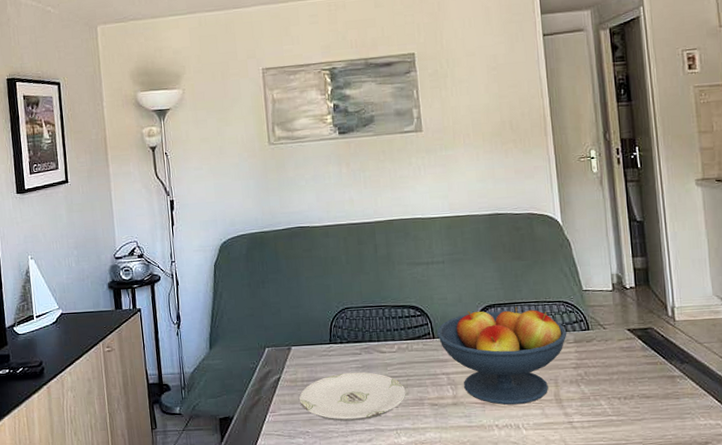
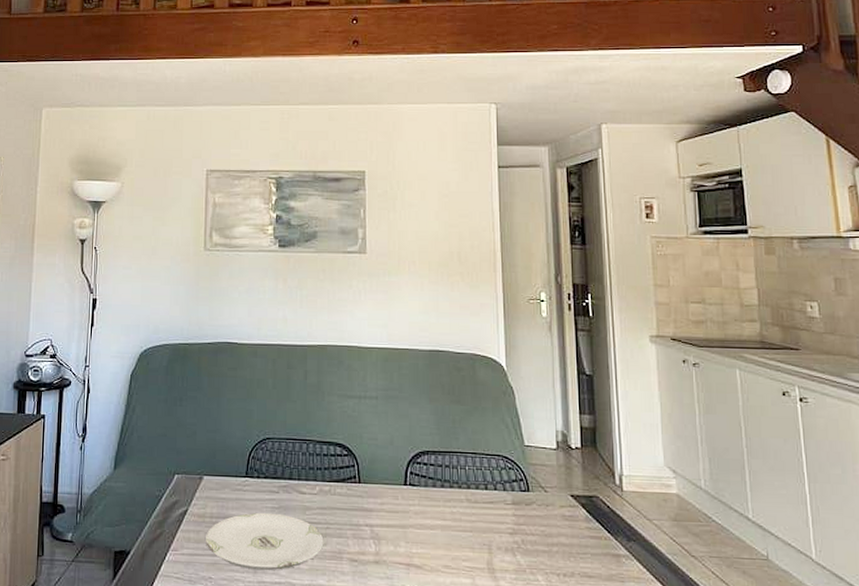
fruit bowl: present [436,307,567,405] -> none [363,455,505,571]

